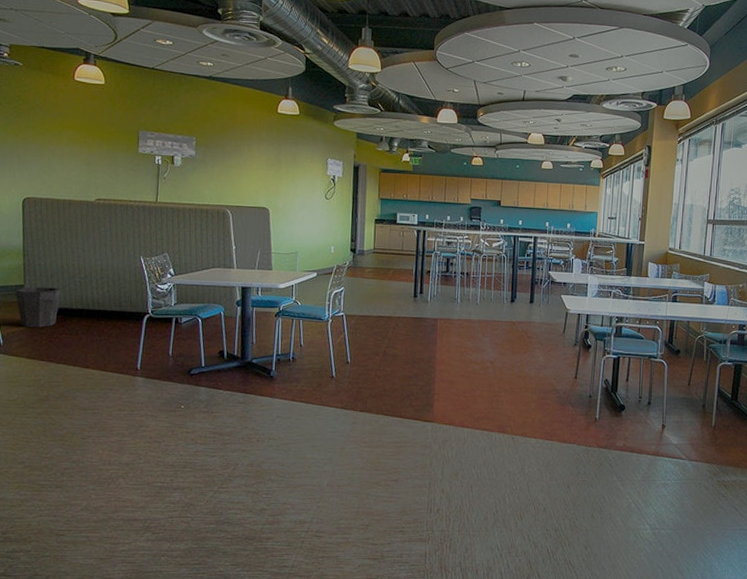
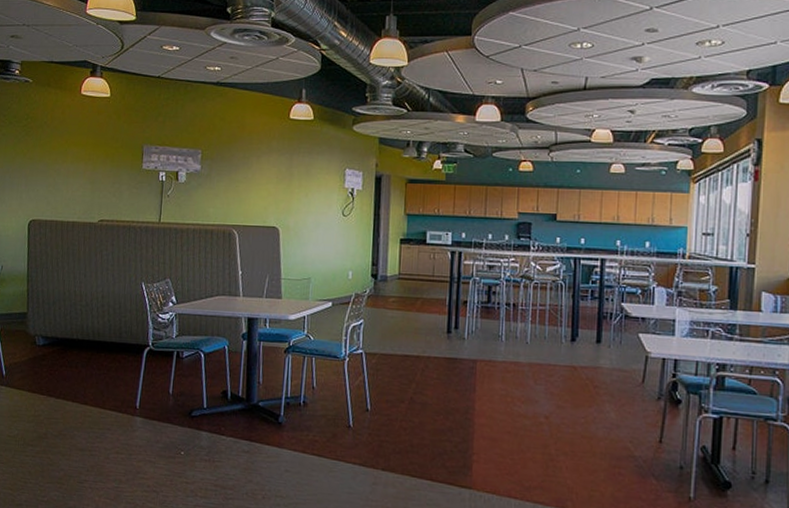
waste bin: present [15,286,61,328] -> none [18,314,62,359]

